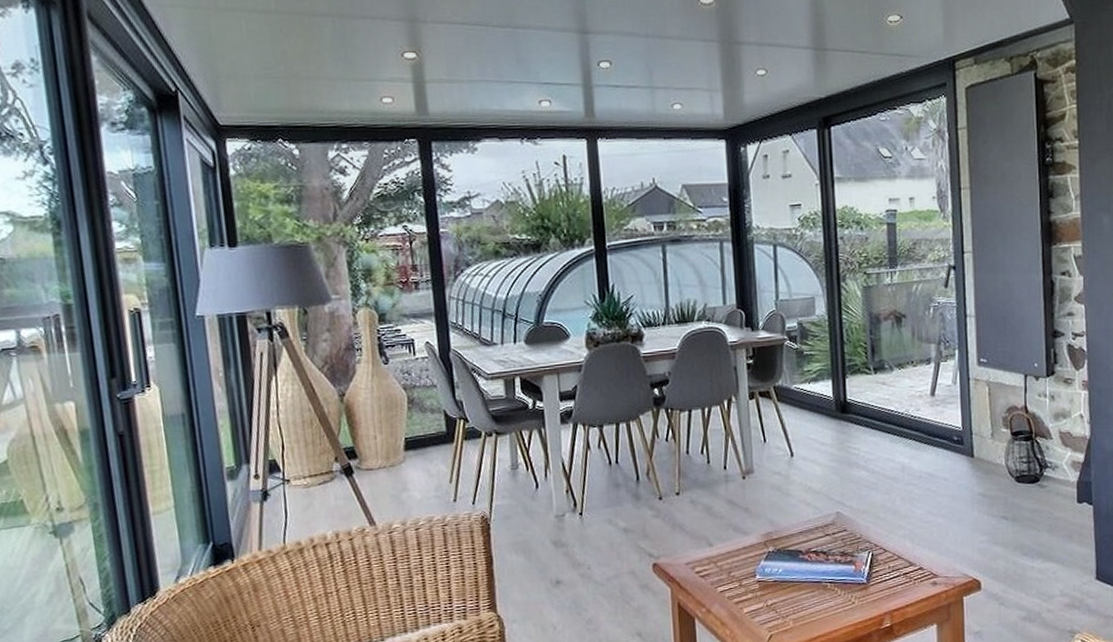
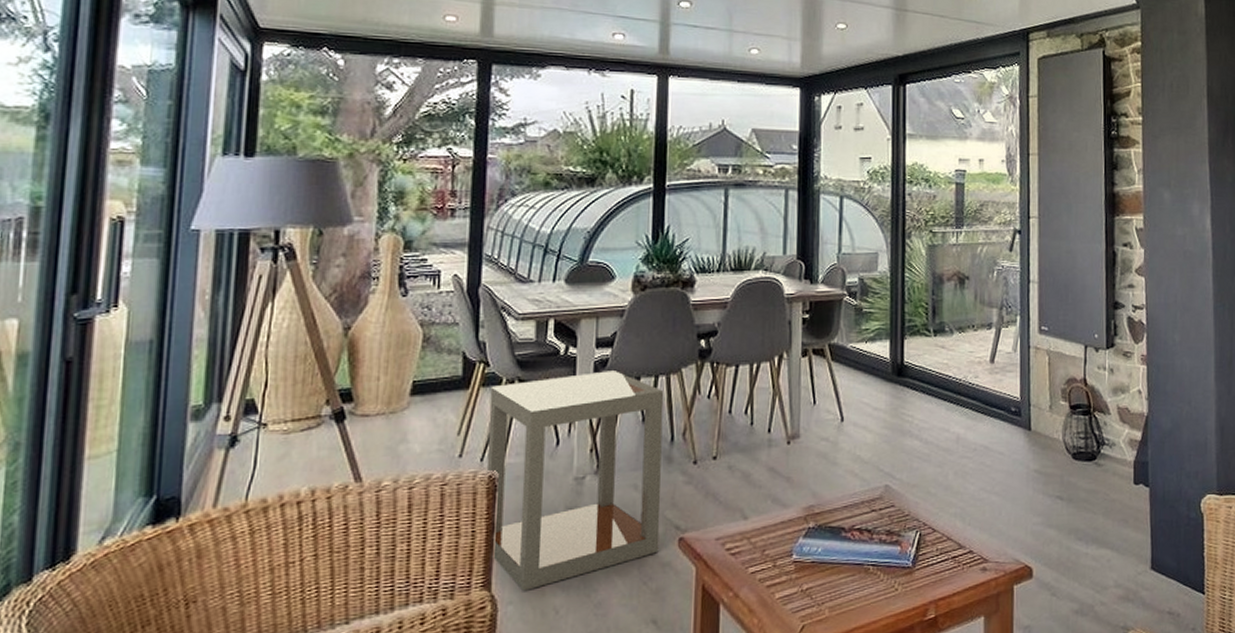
side table: none [472,420,636,611] -> present [486,371,664,591]

